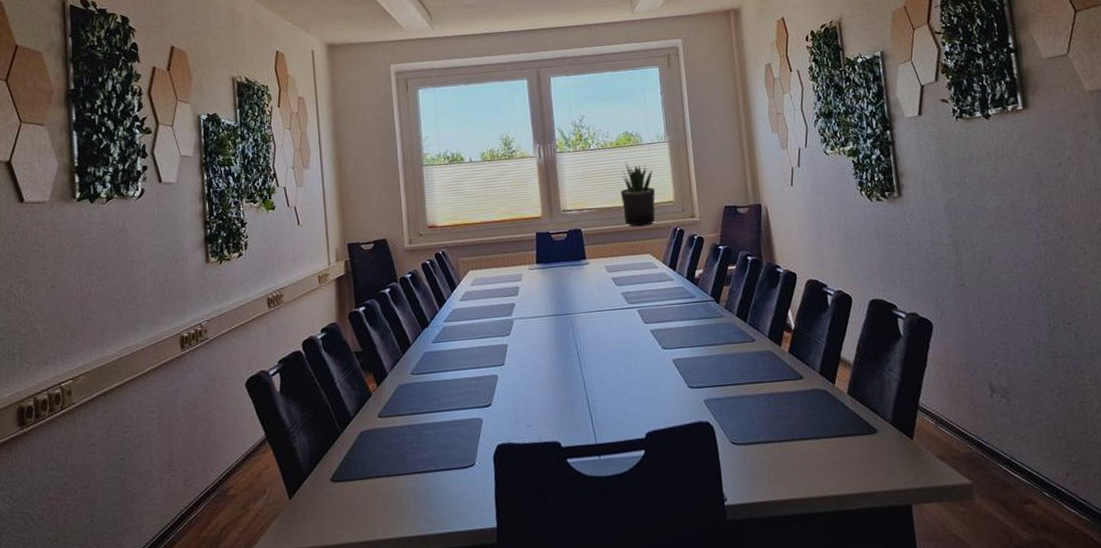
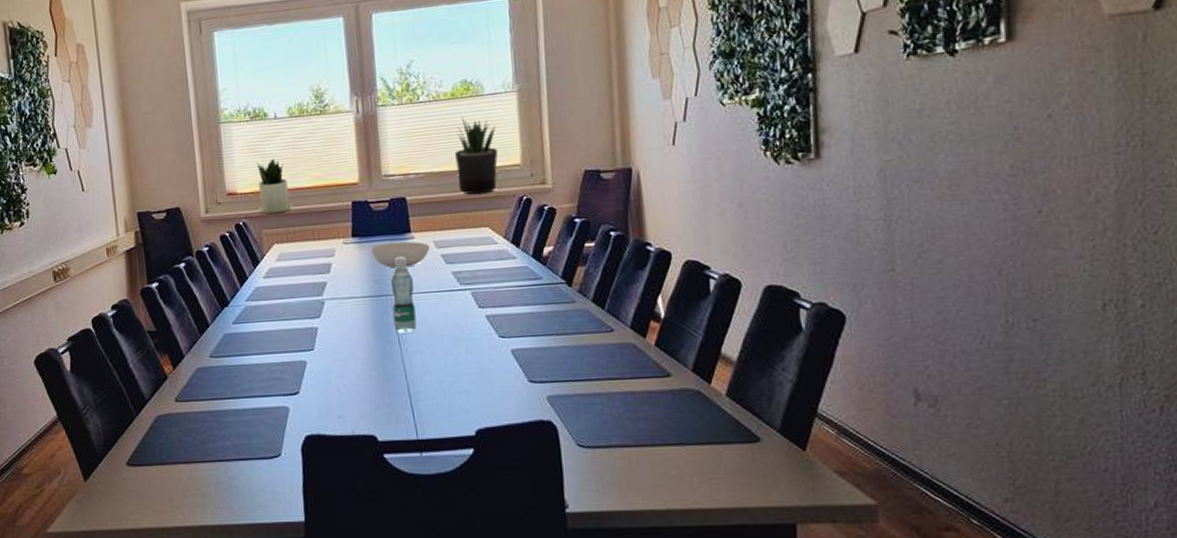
planter: none [454,197,485,245] -> present [256,159,292,215]
bowl: none [553,267,602,290] -> present [371,241,430,268]
bottle: none [570,280,593,348] -> present [390,257,417,334]

